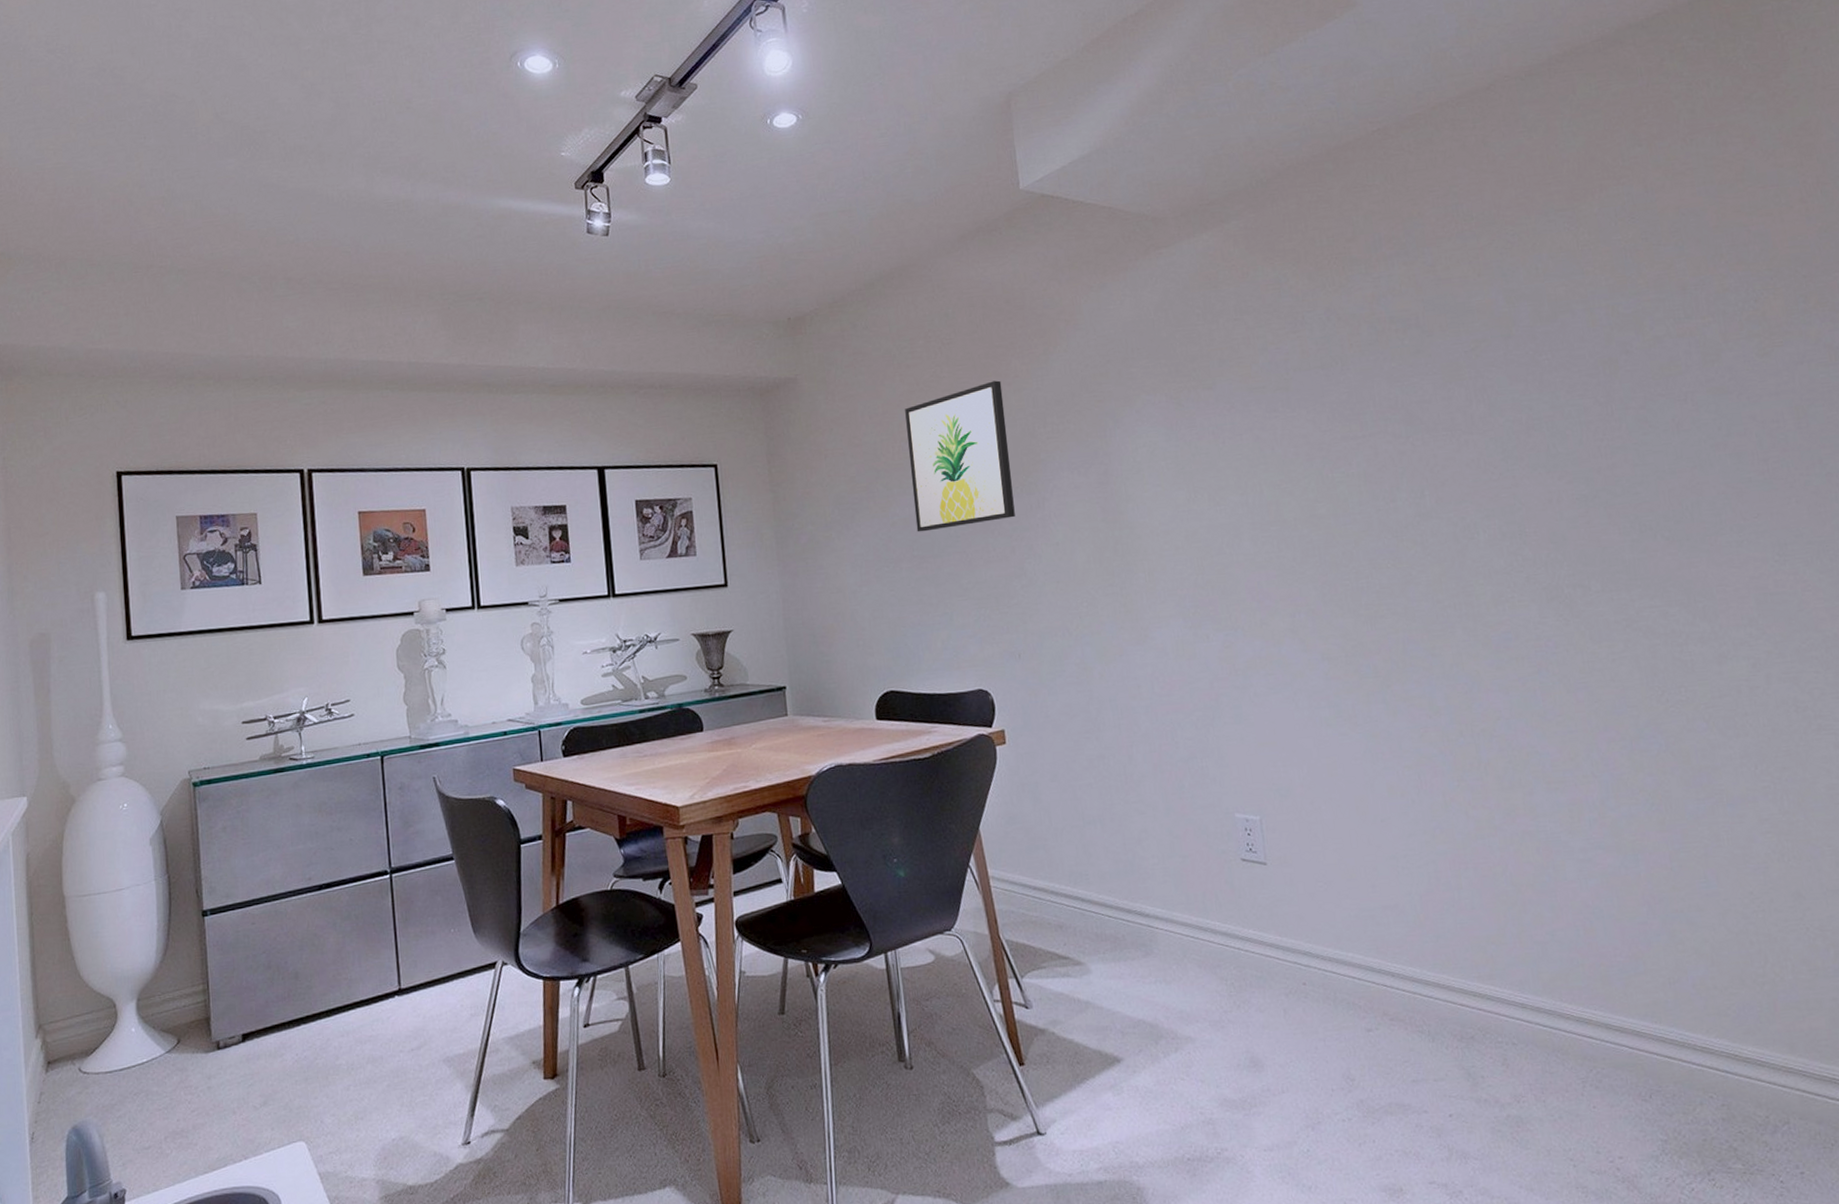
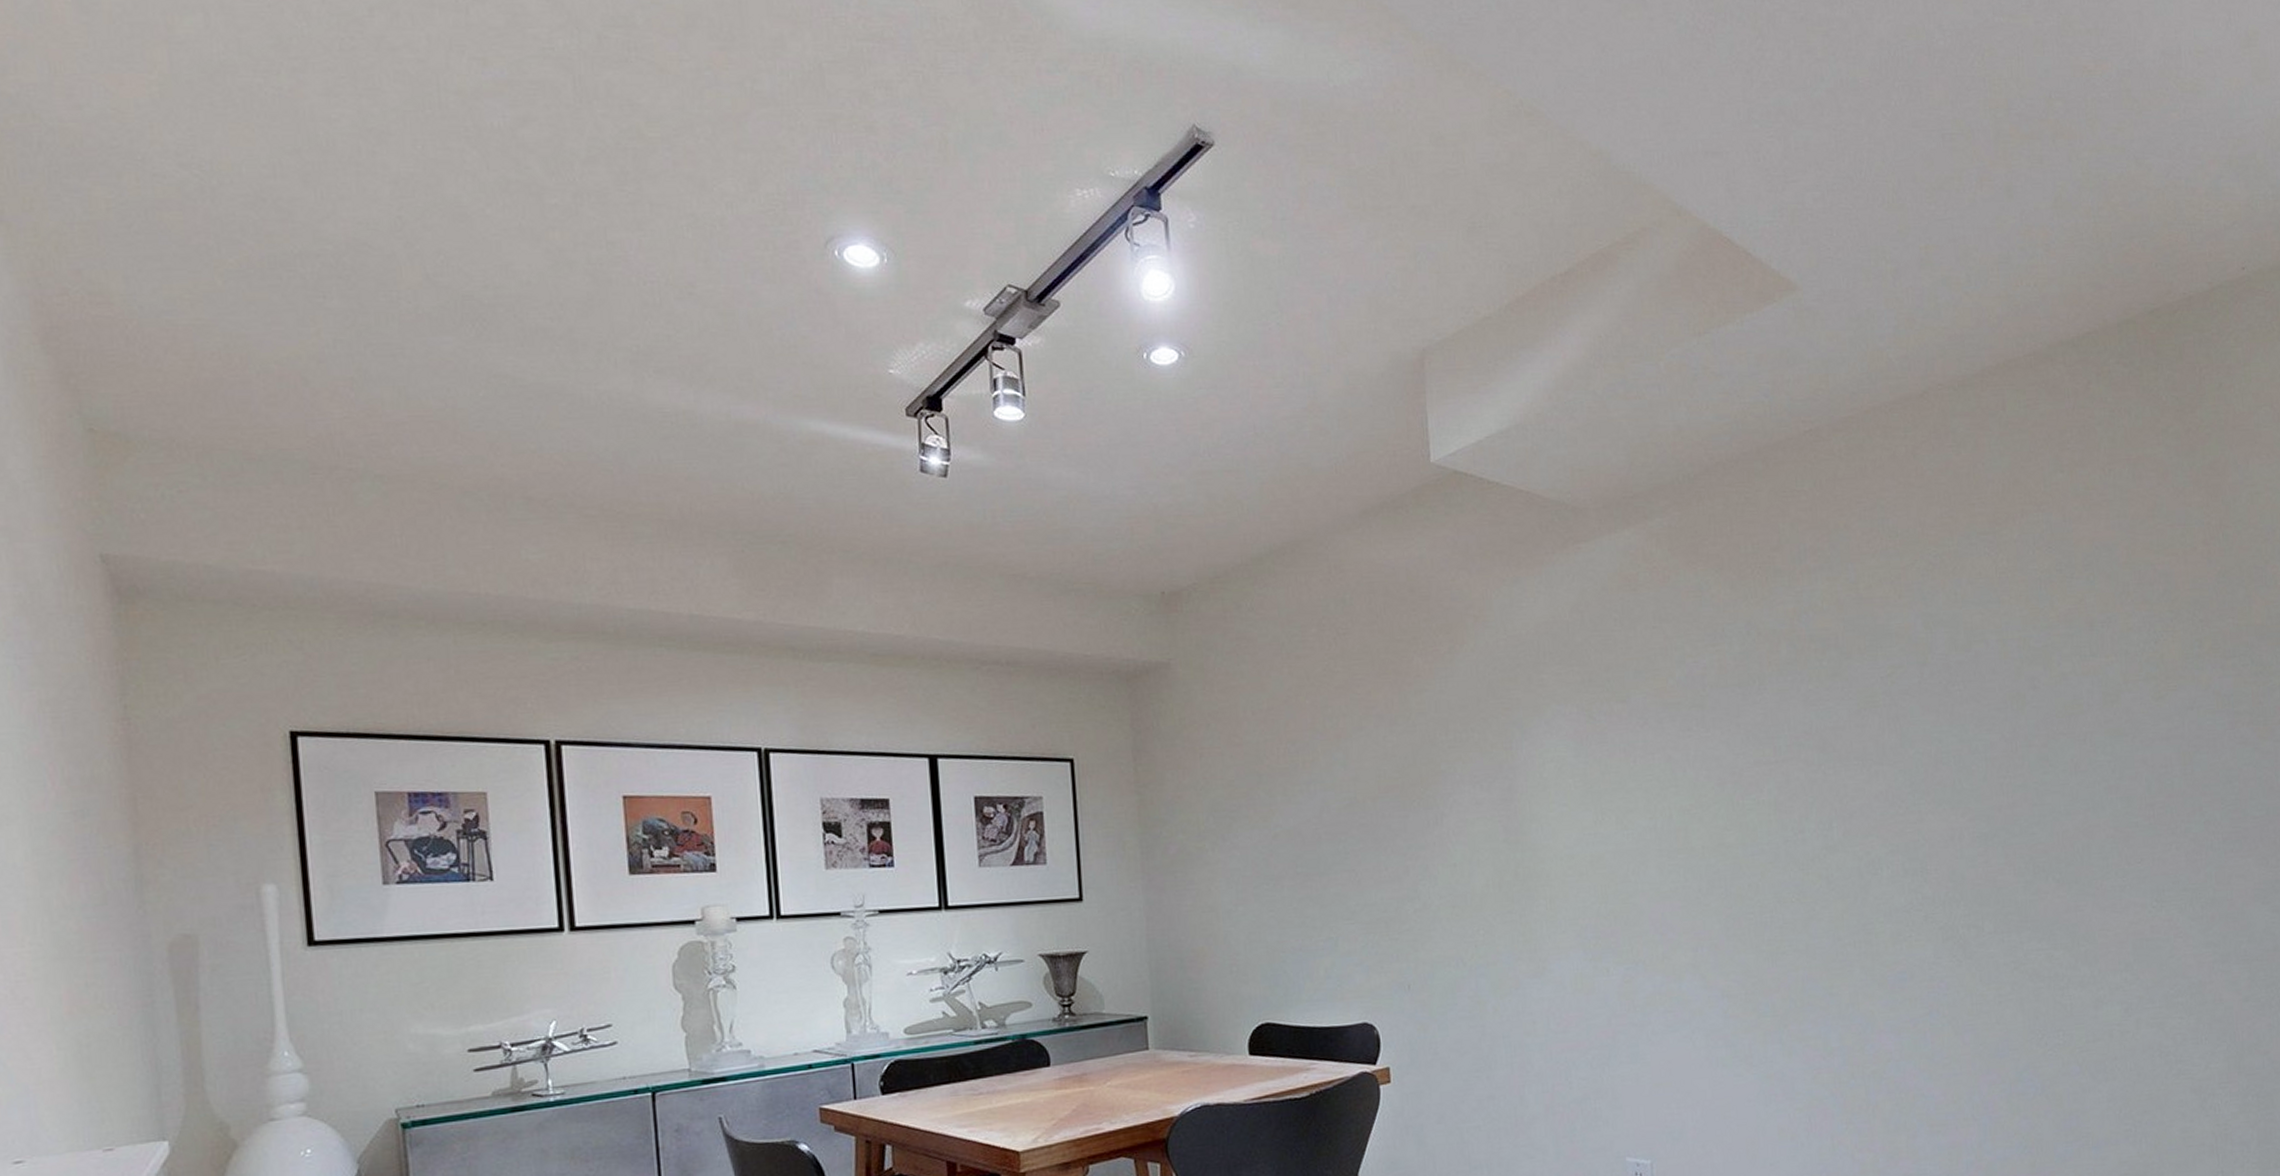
wall art: present [905,380,1015,532] -> none [1293,679,1411,847]

